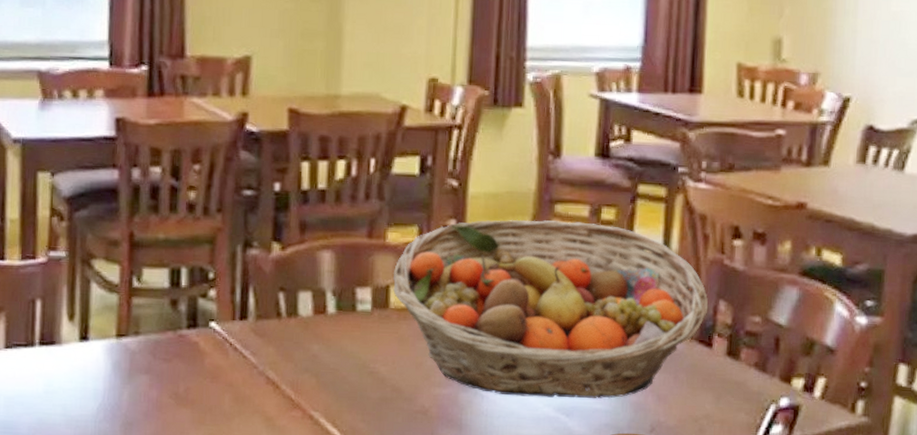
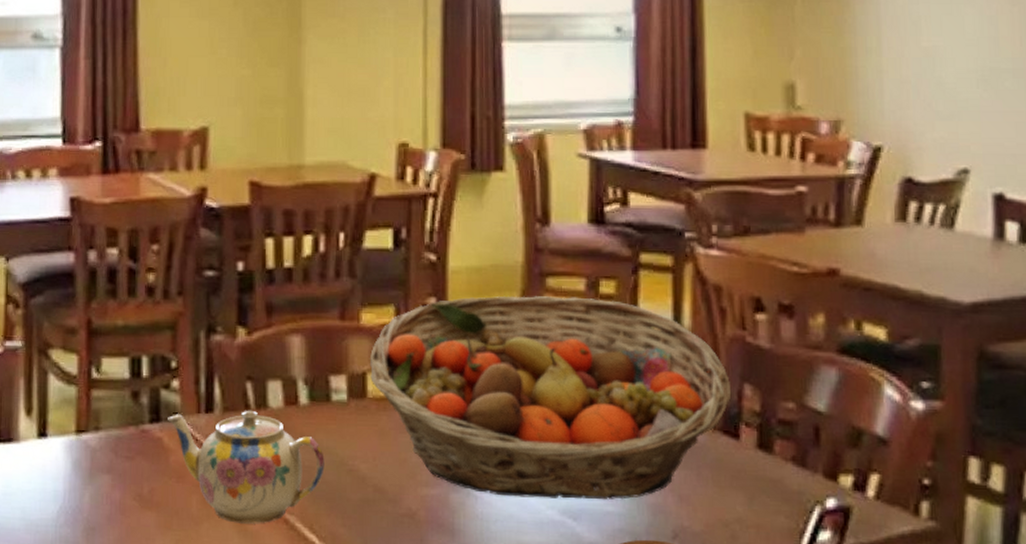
teapot: none [204,317,348,420] -> present [168,410,325,524]

